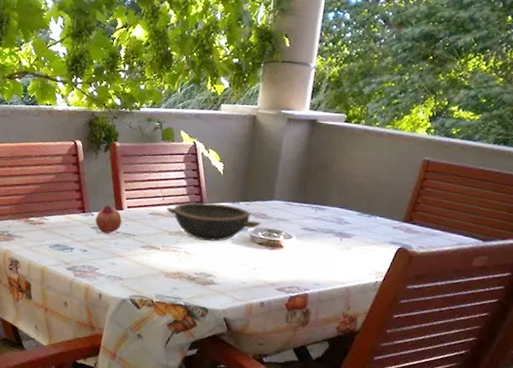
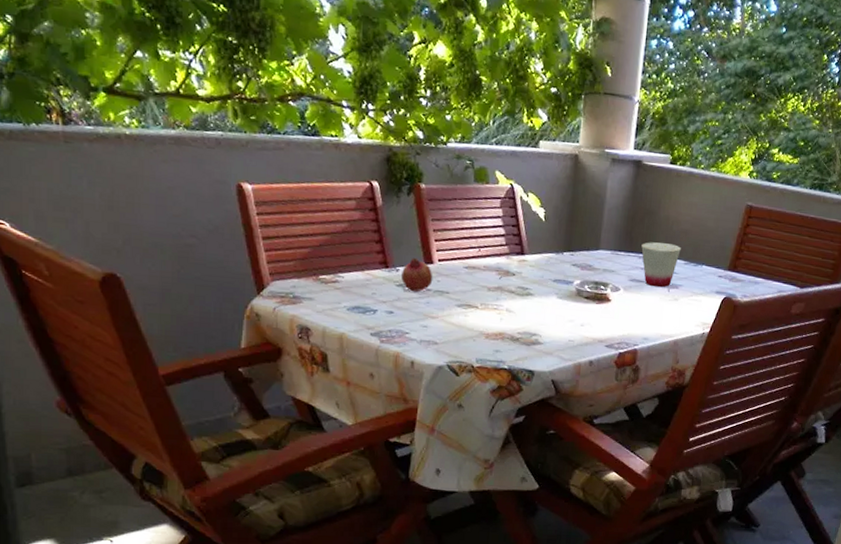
bowl: present [166,202,261,241] -> none [484,253,587,297]
cup: none [314,193,355,237] -> present [641,242,681,288]

